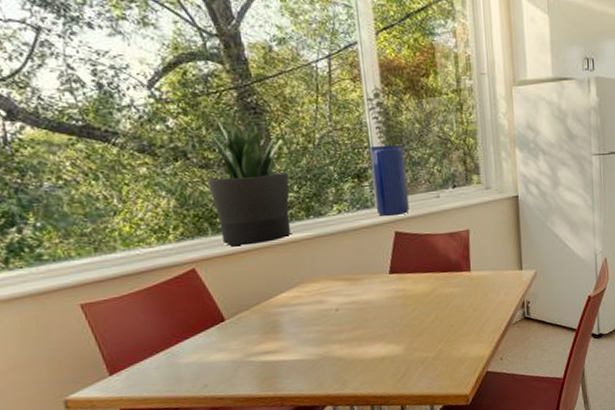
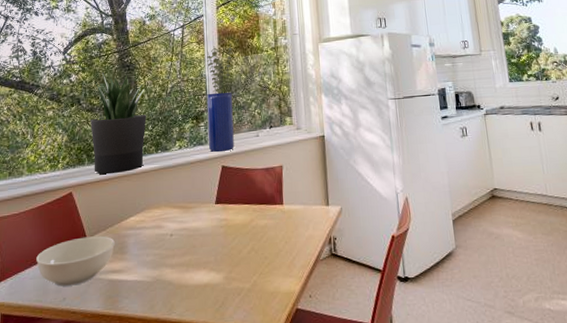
bowl: none [157,316,265,374] -> present [36,236,115,286]

